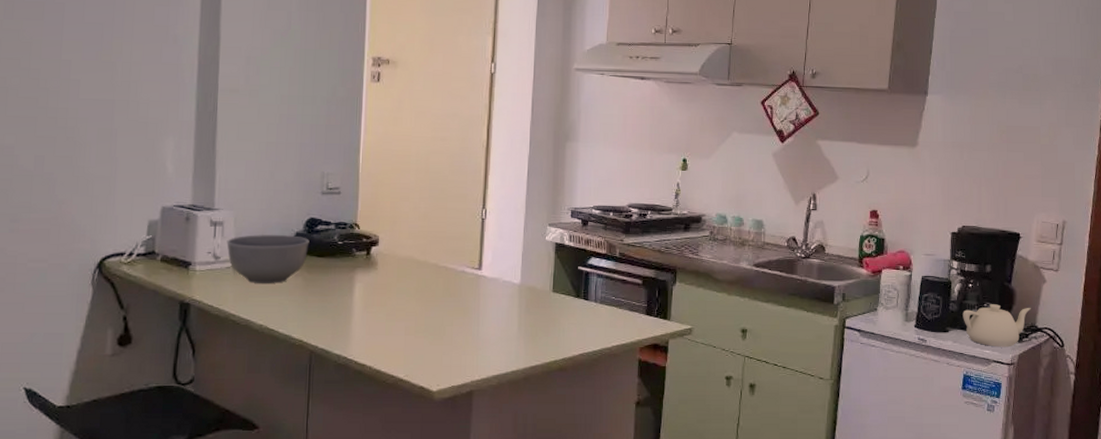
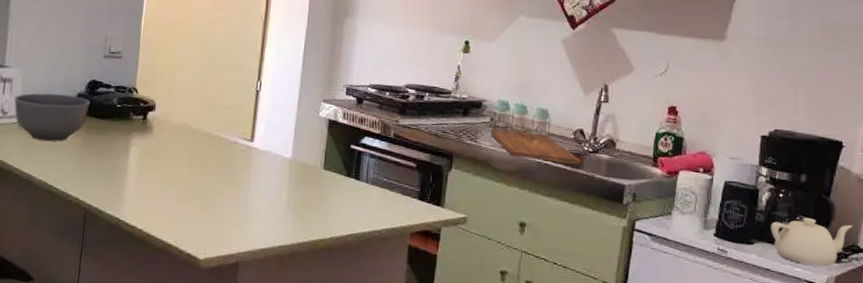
cutting board: none [711,240,794,271] -> present [491,127,581,165]

